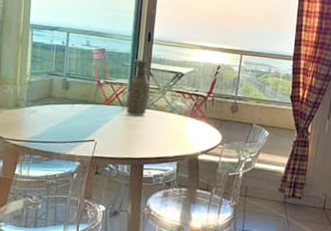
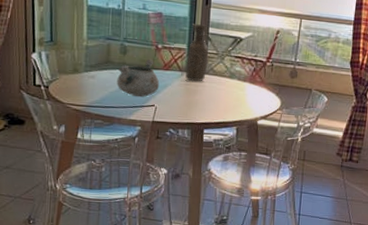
decorative bowl: none [57,94,101,132] -> present [117,59,160,97]

